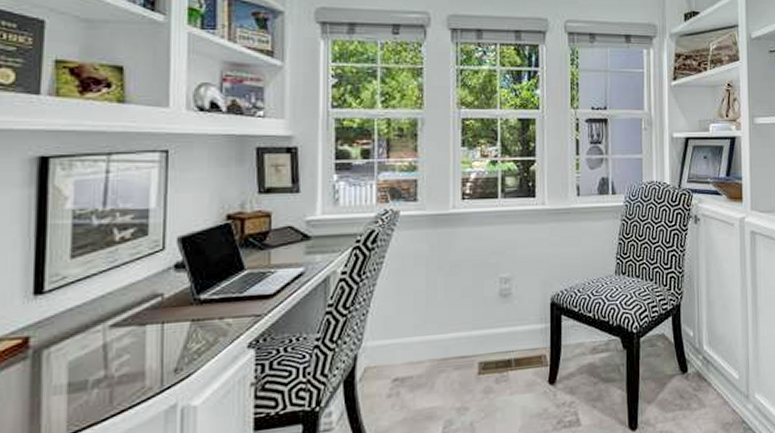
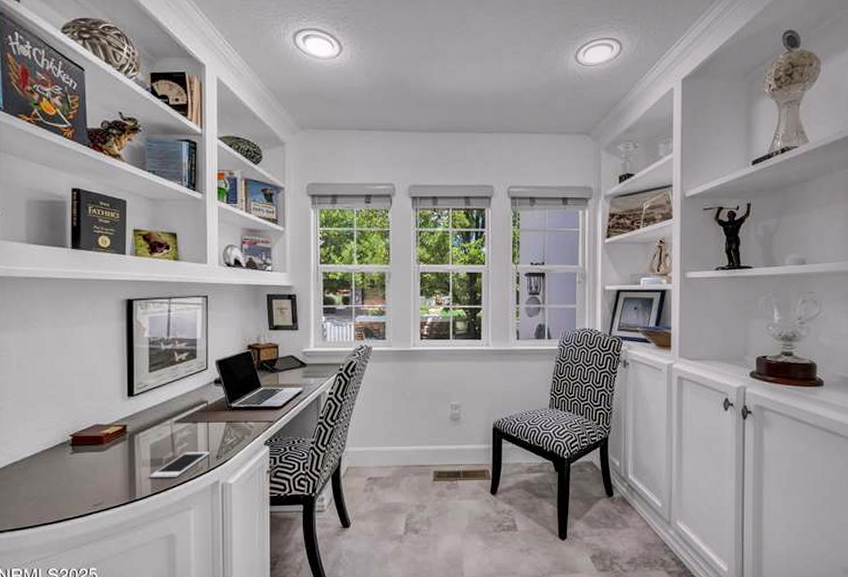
cell phone: none [65,364,165,412] -> present [150,452,210,479]

